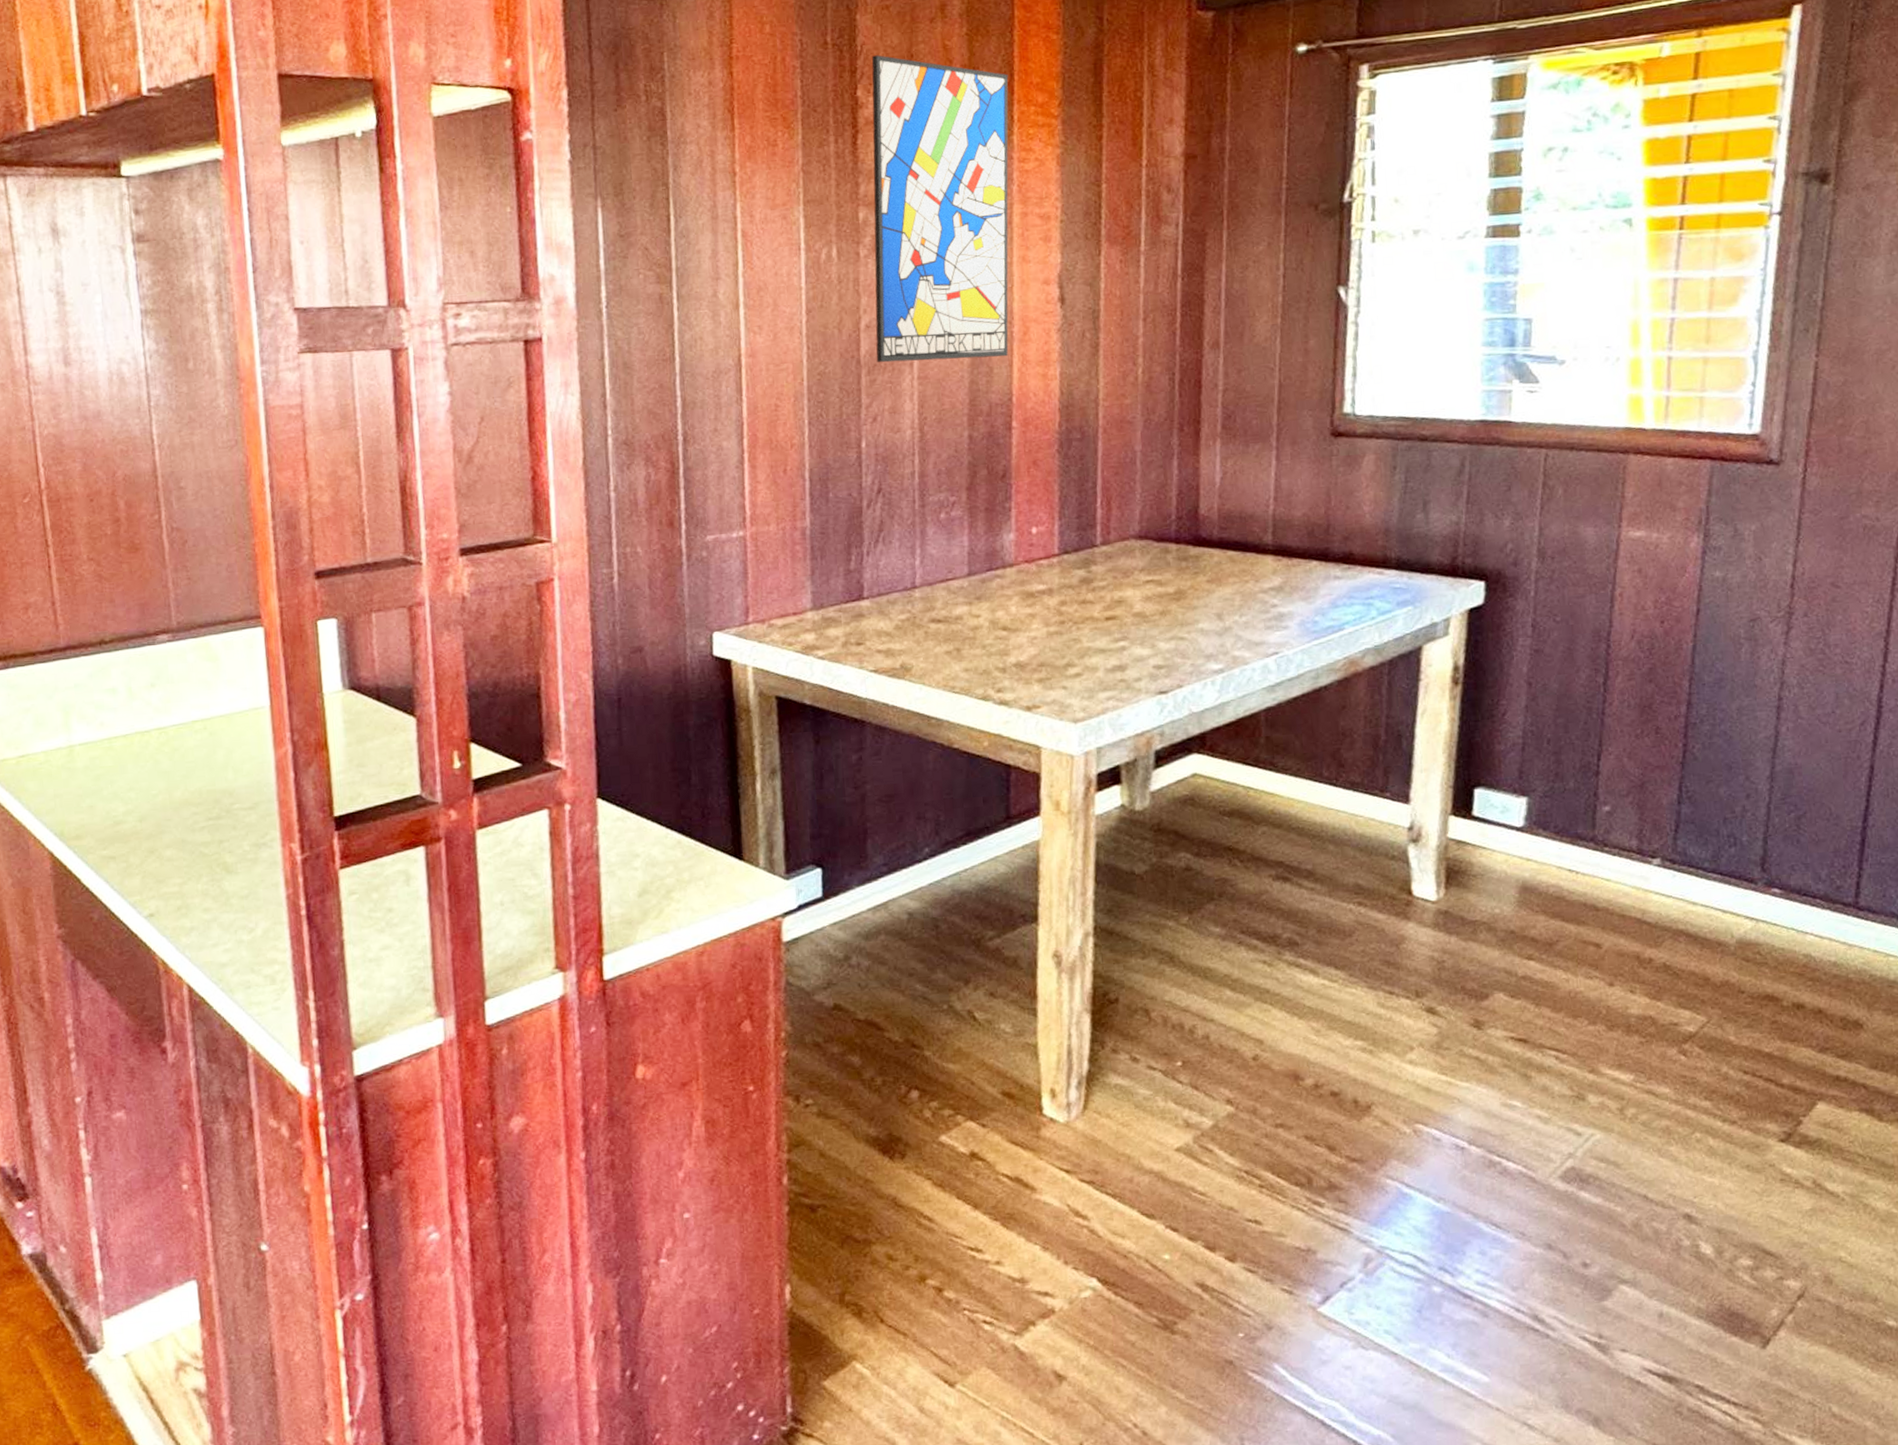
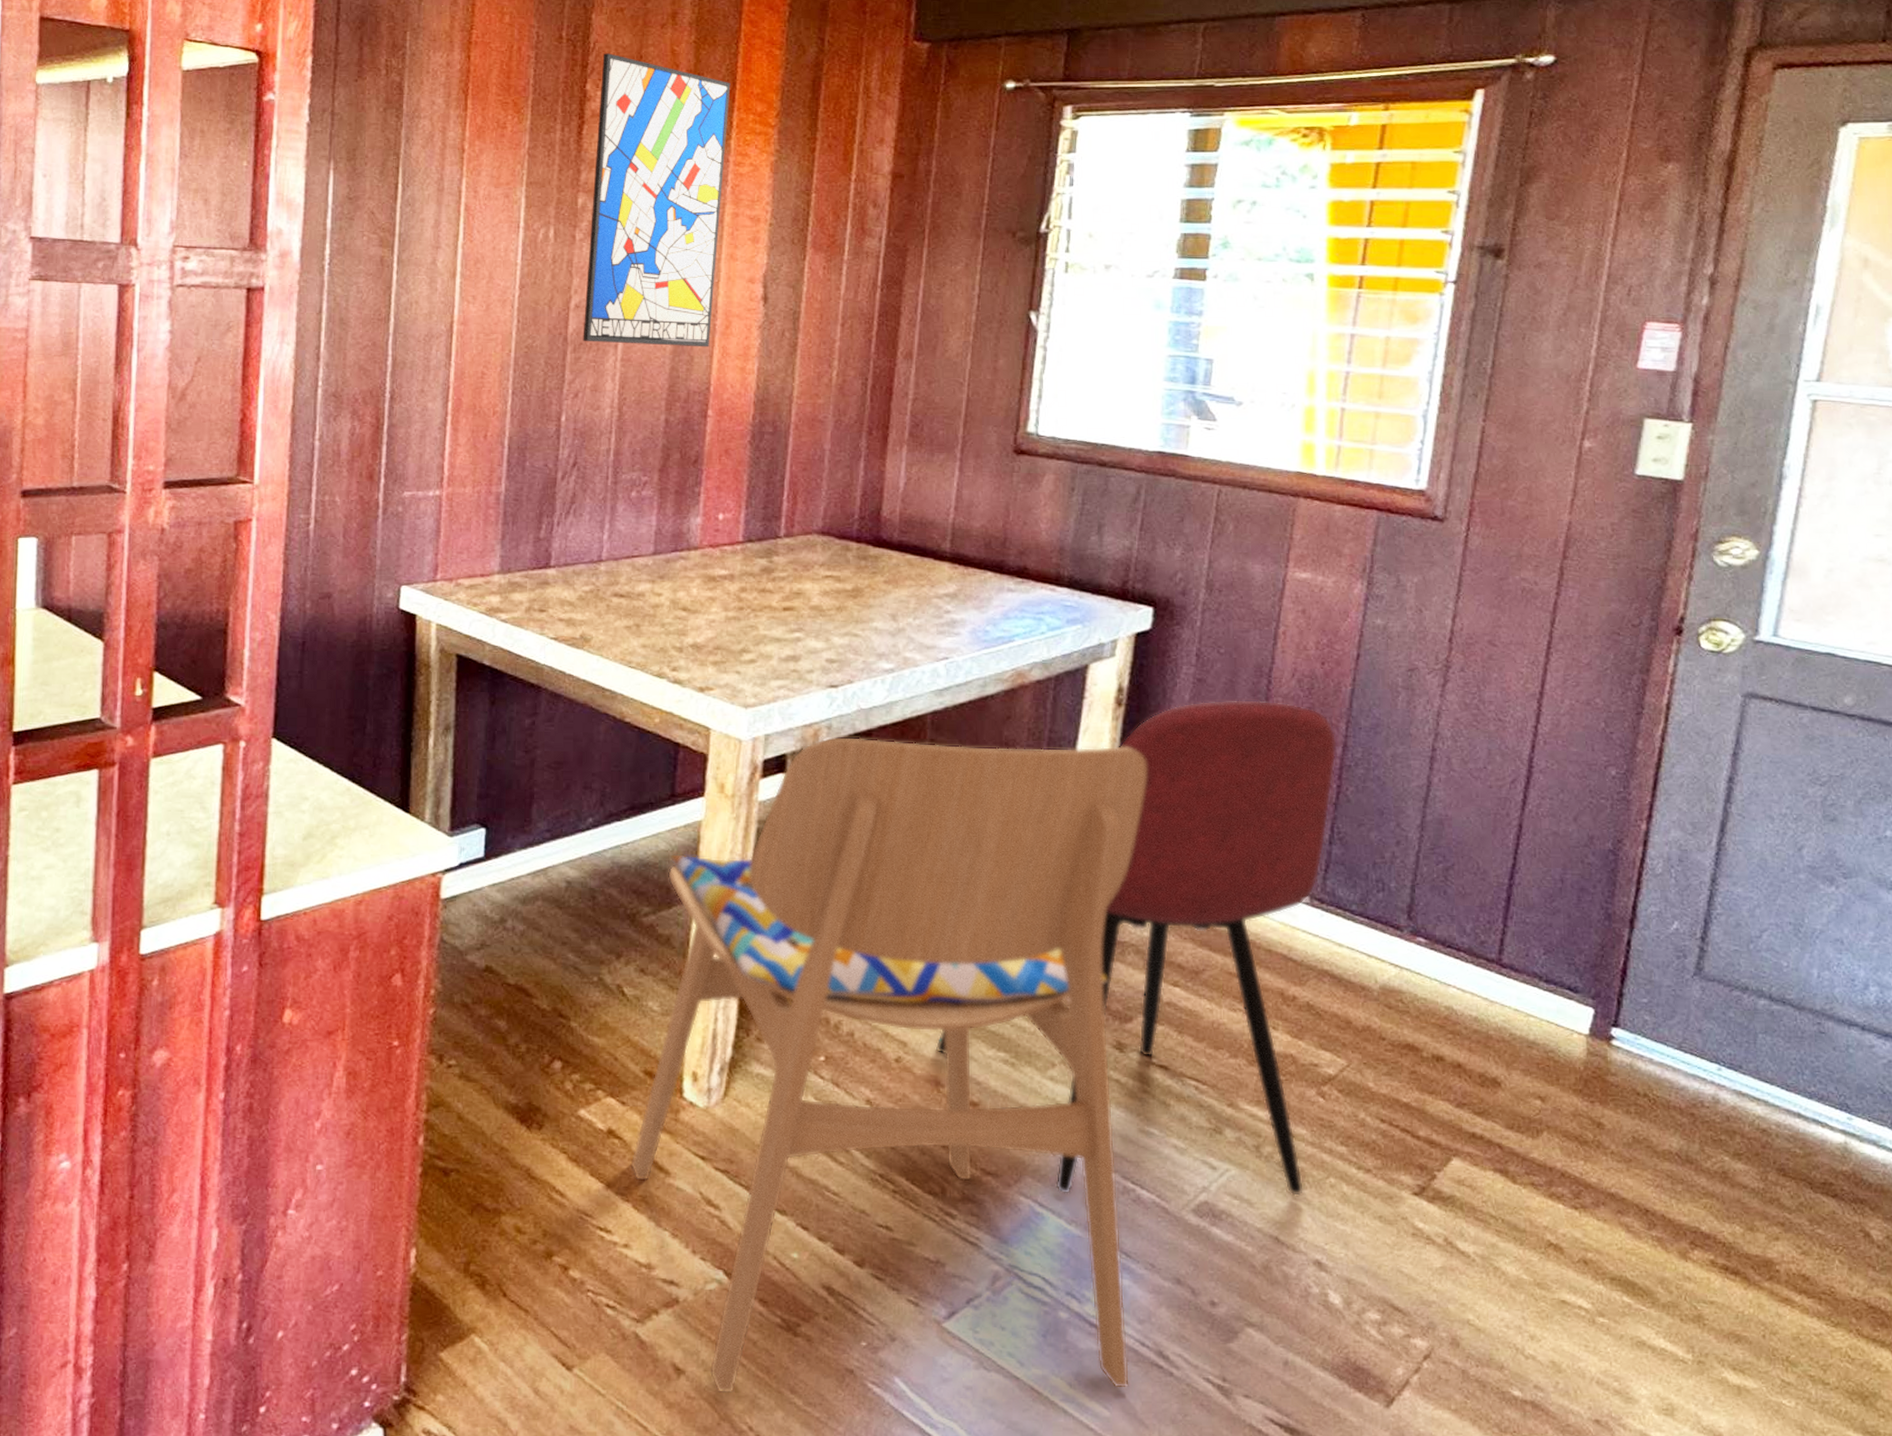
dining chair: none [995,726,1508,1395] -> present [630,736,1148,1394]
dining chair: none [1292,664,1682,1173] -> present [935,699,1337,1196]

